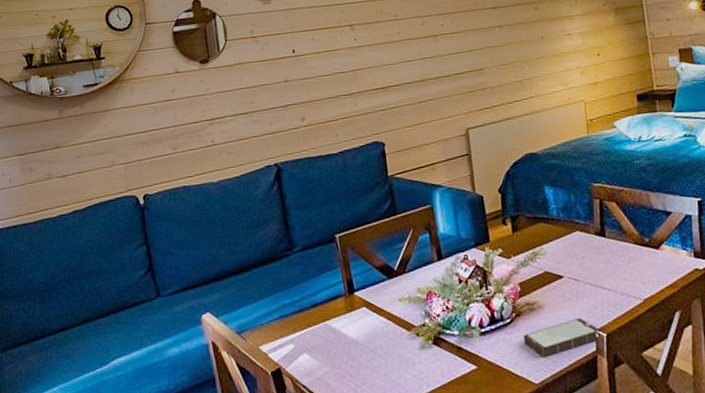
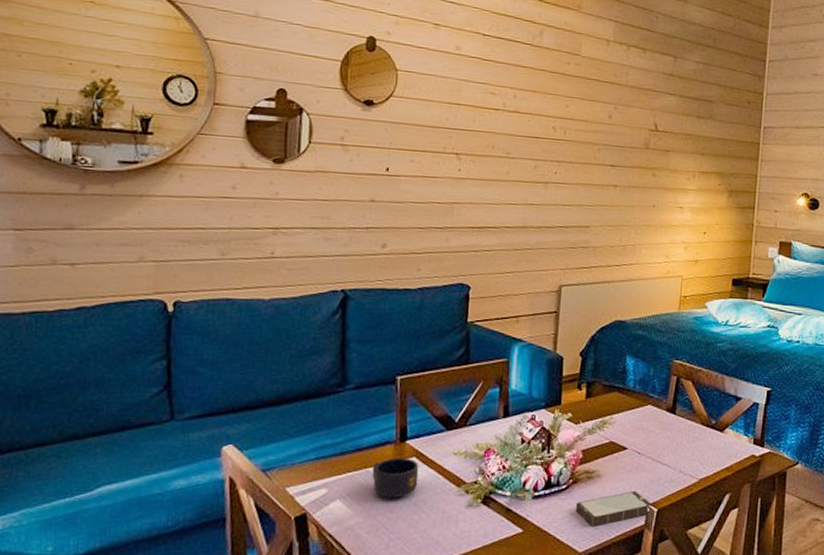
mug: none [329,308,372,348] -> present [372,458,419,499]

